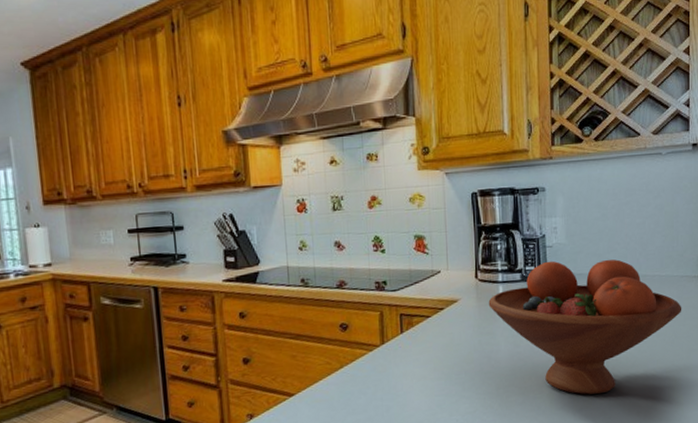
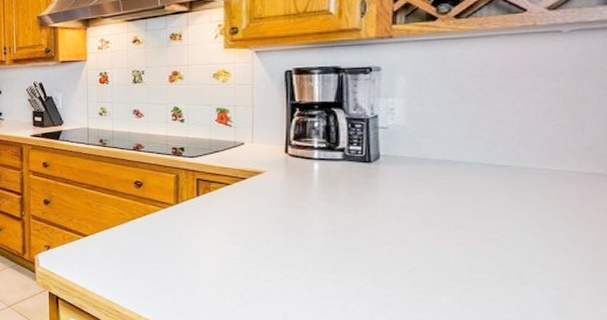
fruit bowl: present [488,259,682,395] -> none [299,142,586,290]

